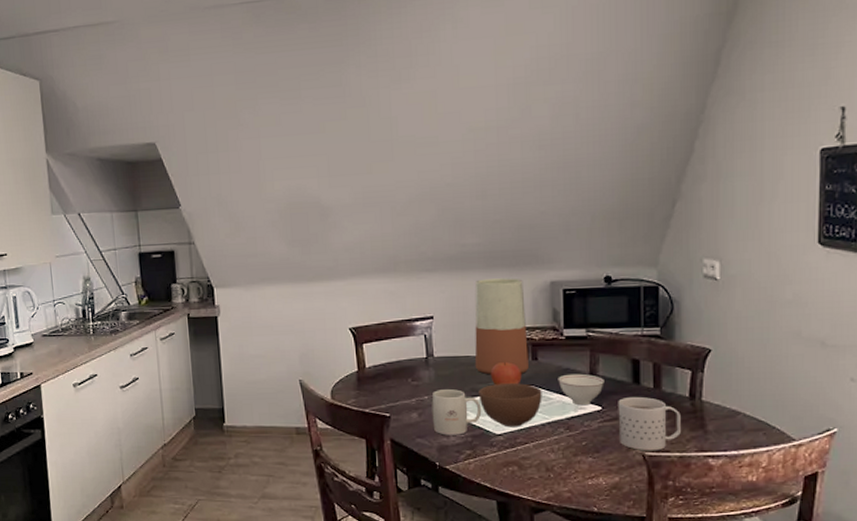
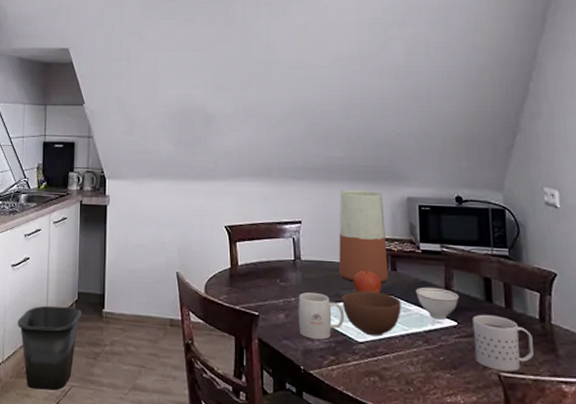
waste bin: none [133,423,202,506] -> present [17,305,82,391]

